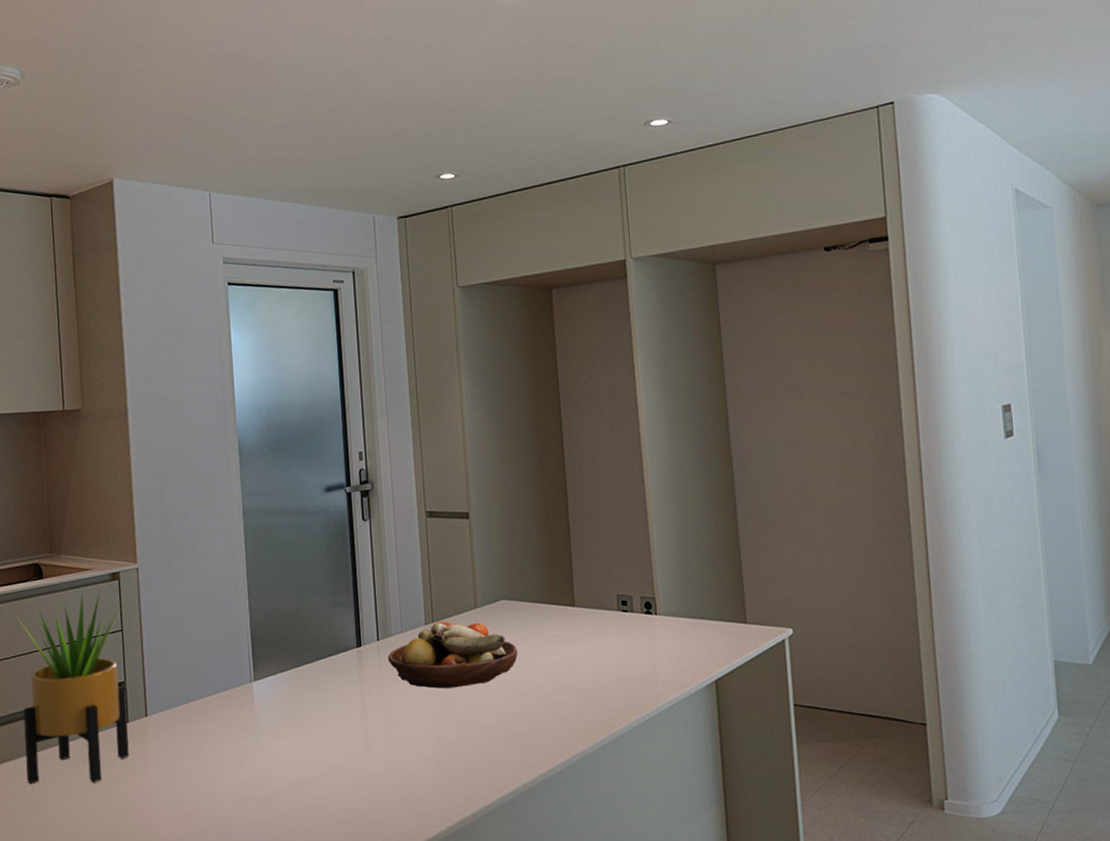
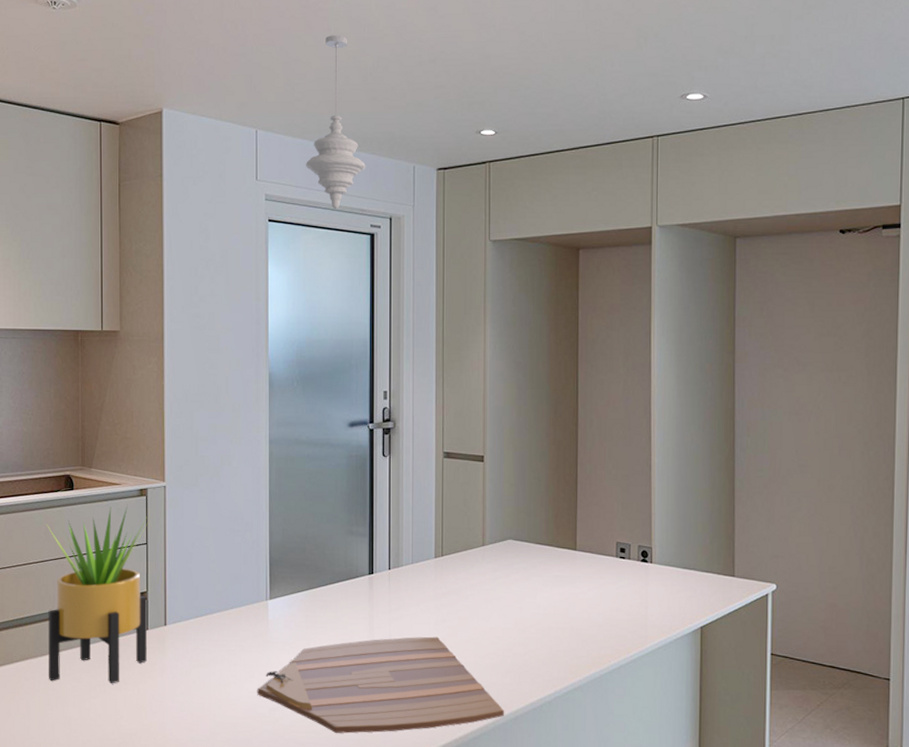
cutting board: none [247,709,512,821] -> present [257,636,504,733]
pendant light: none [262,90,324,268] -> present [306,35,366,210]
fruit bowl: present [387,621,518,689] -> none [397,555,519,618]

